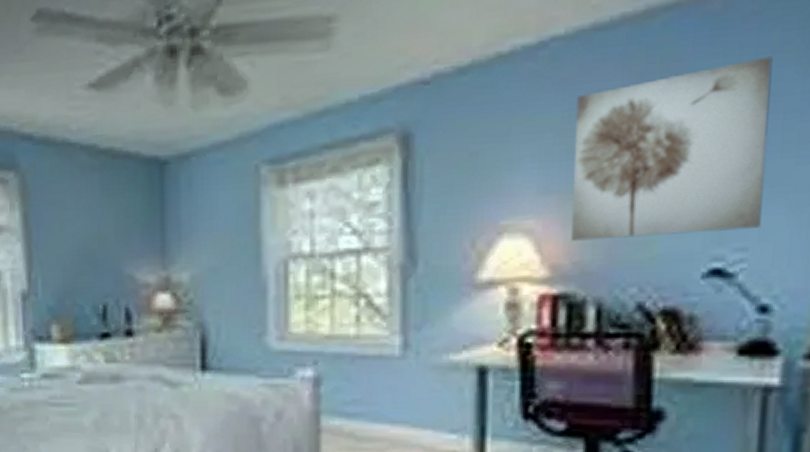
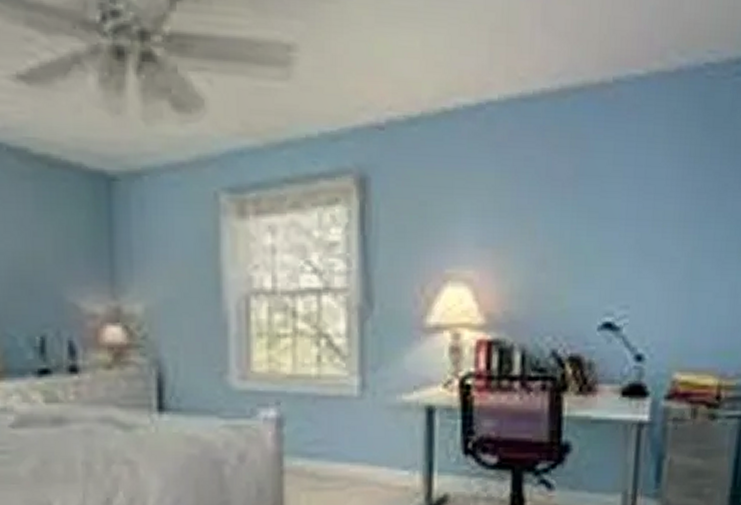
wall art: present [571,56,773,242] -> none [502,144,648,294]

